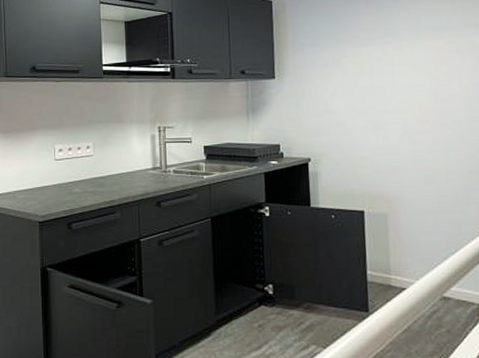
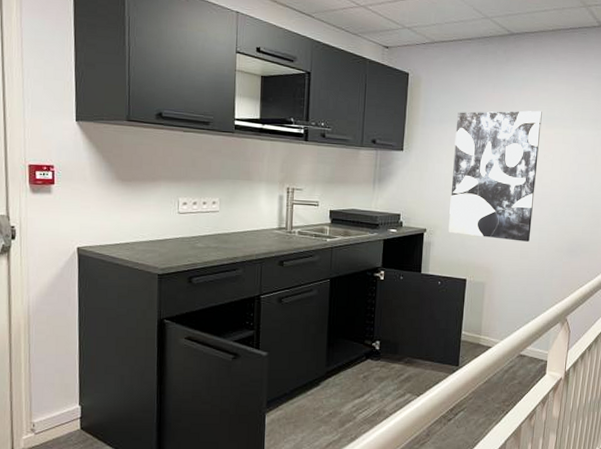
wall art: none [330,21,434,165] -> present [448,110,542,242]

